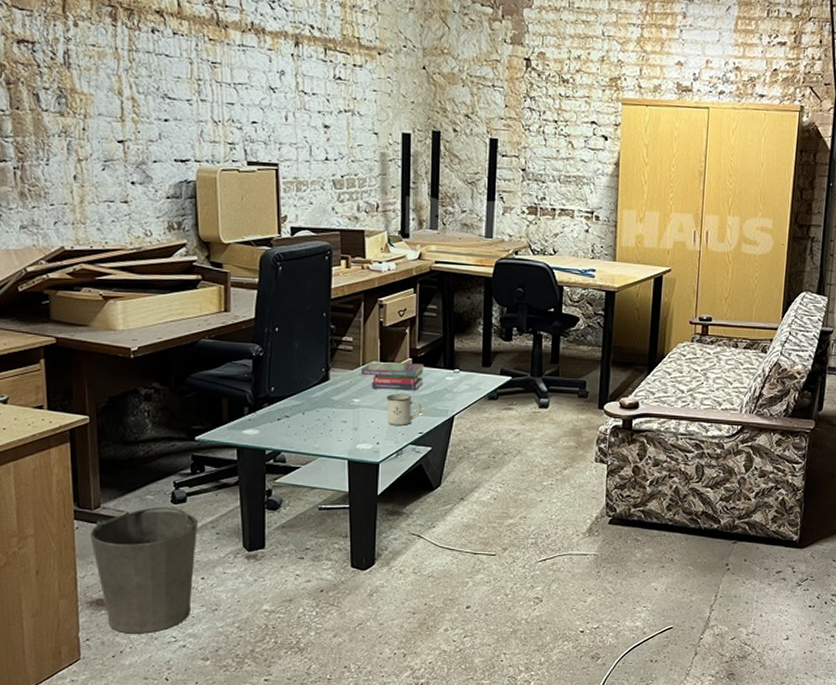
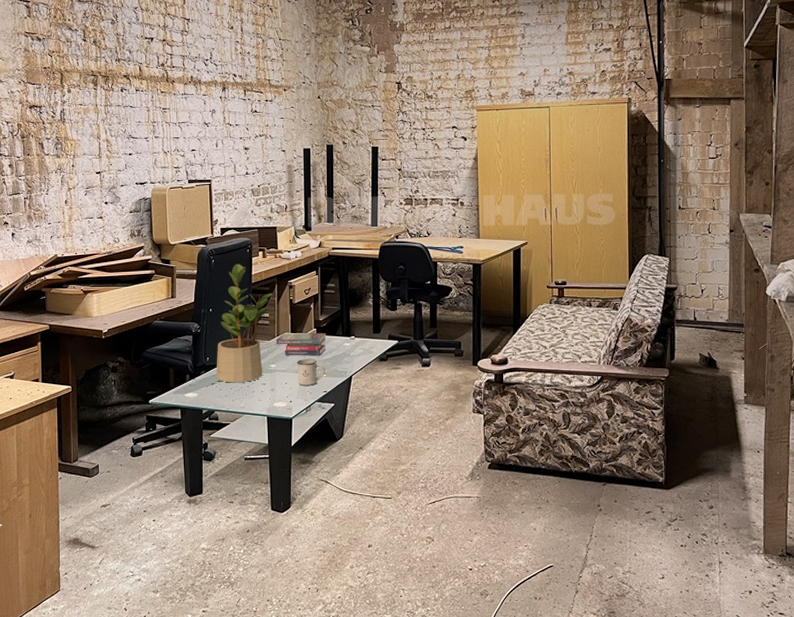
bucket: present [90,506,199,634] -> none [70,459,151,569]
potted plant: none [283,273,358,420] -> present [216,264,273,383]

